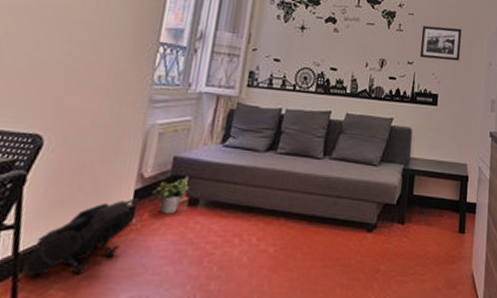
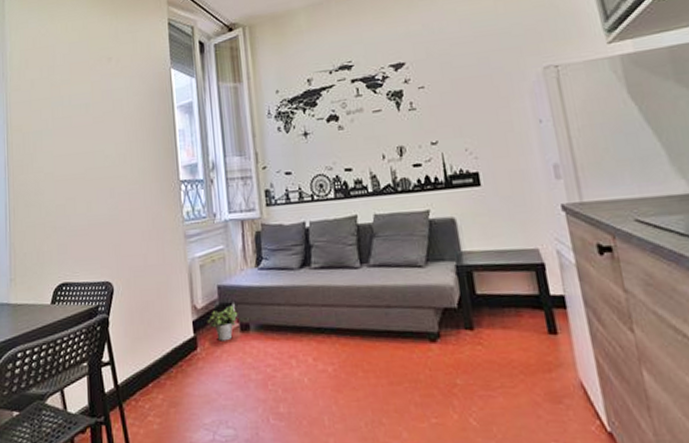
backpack: present [21,198,140,277] -> none [124,329,199,406]
picture frame: present [419,25,462,62] -> none [438,88,497,134]

